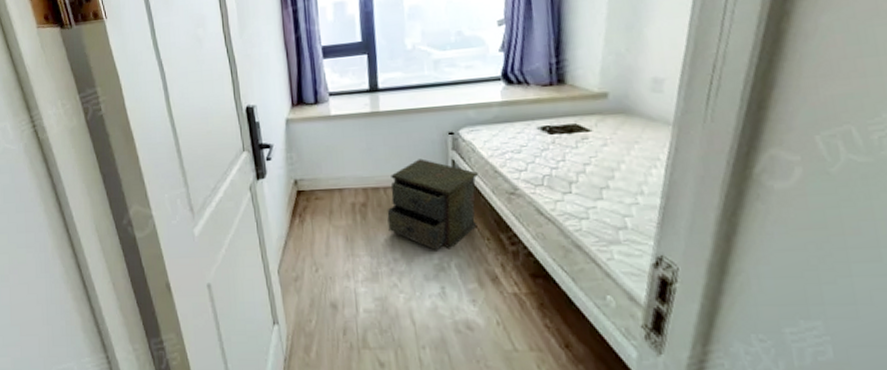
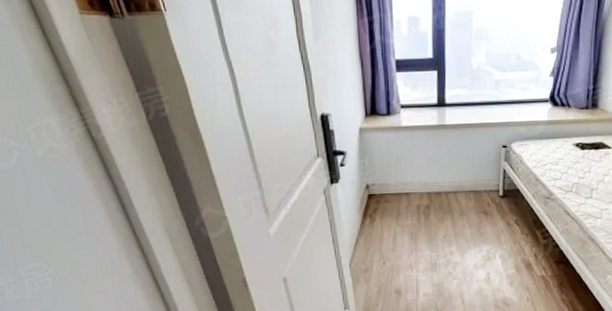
nightstand: present [387,158,478,250] -> none [447,168,523,244]

